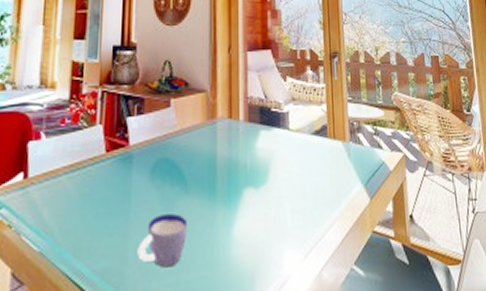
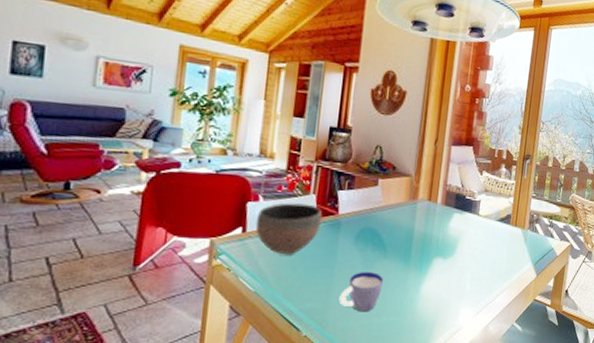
bowl: none [38,137,112,201] -> present [255,203,323,254]

